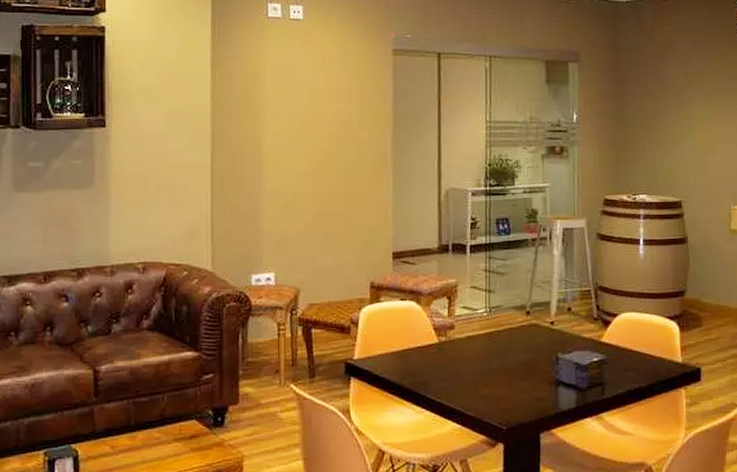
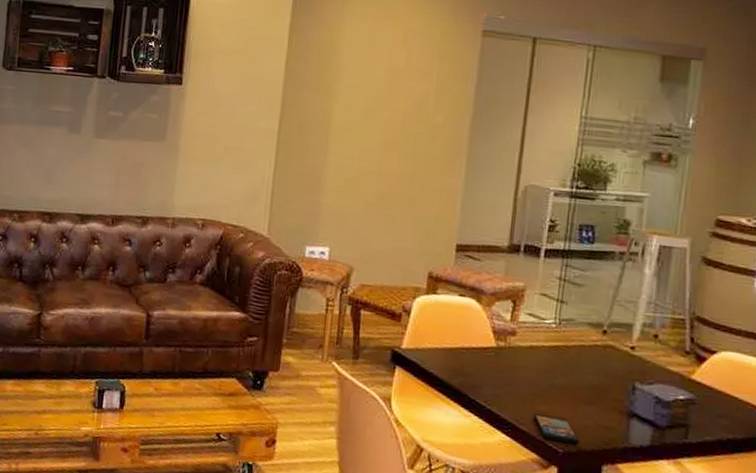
smartphone: none [478,397,518,420] -> present [533,414,579,445]

